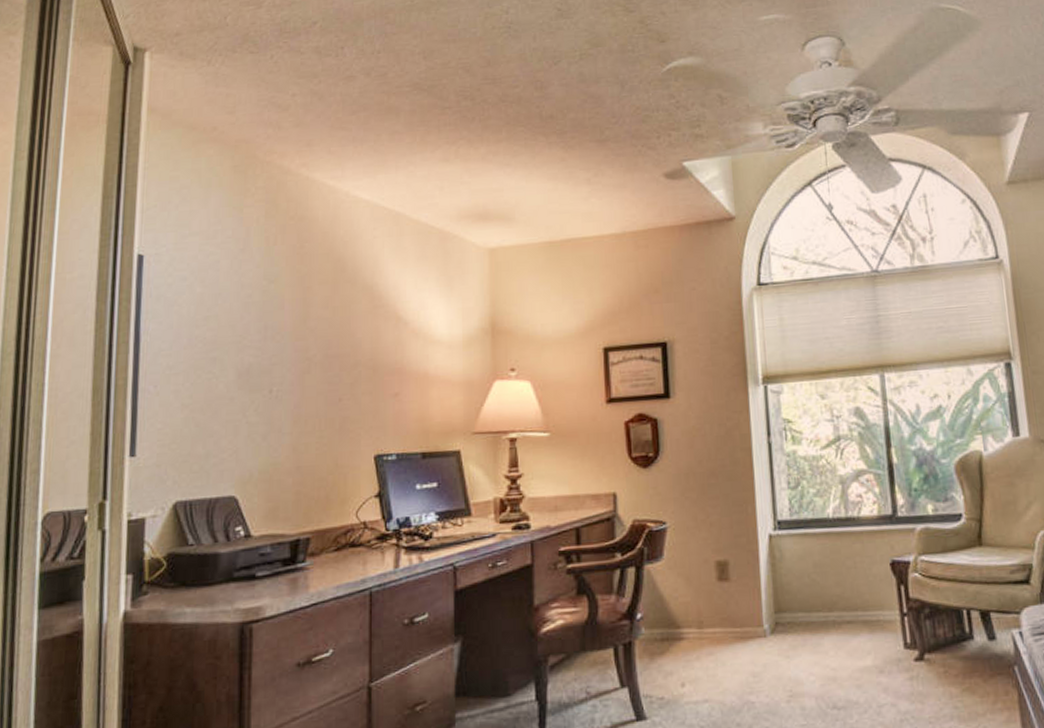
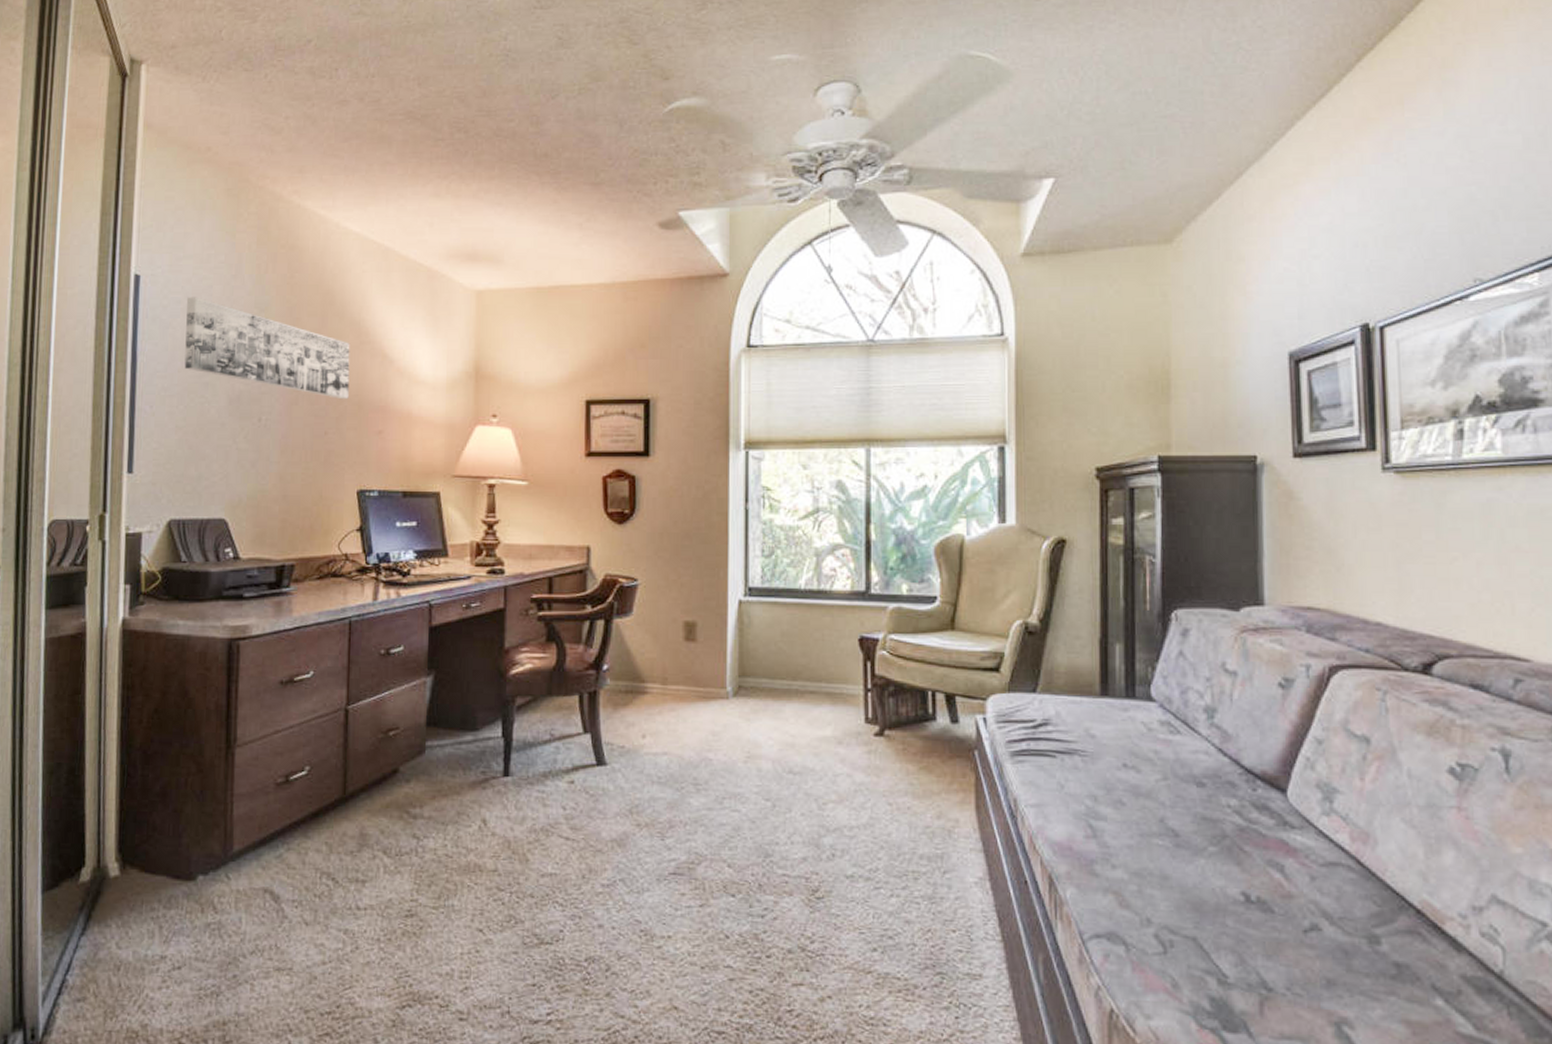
wall art: none [191,272,363,365] -> present [184,297,350,400]

